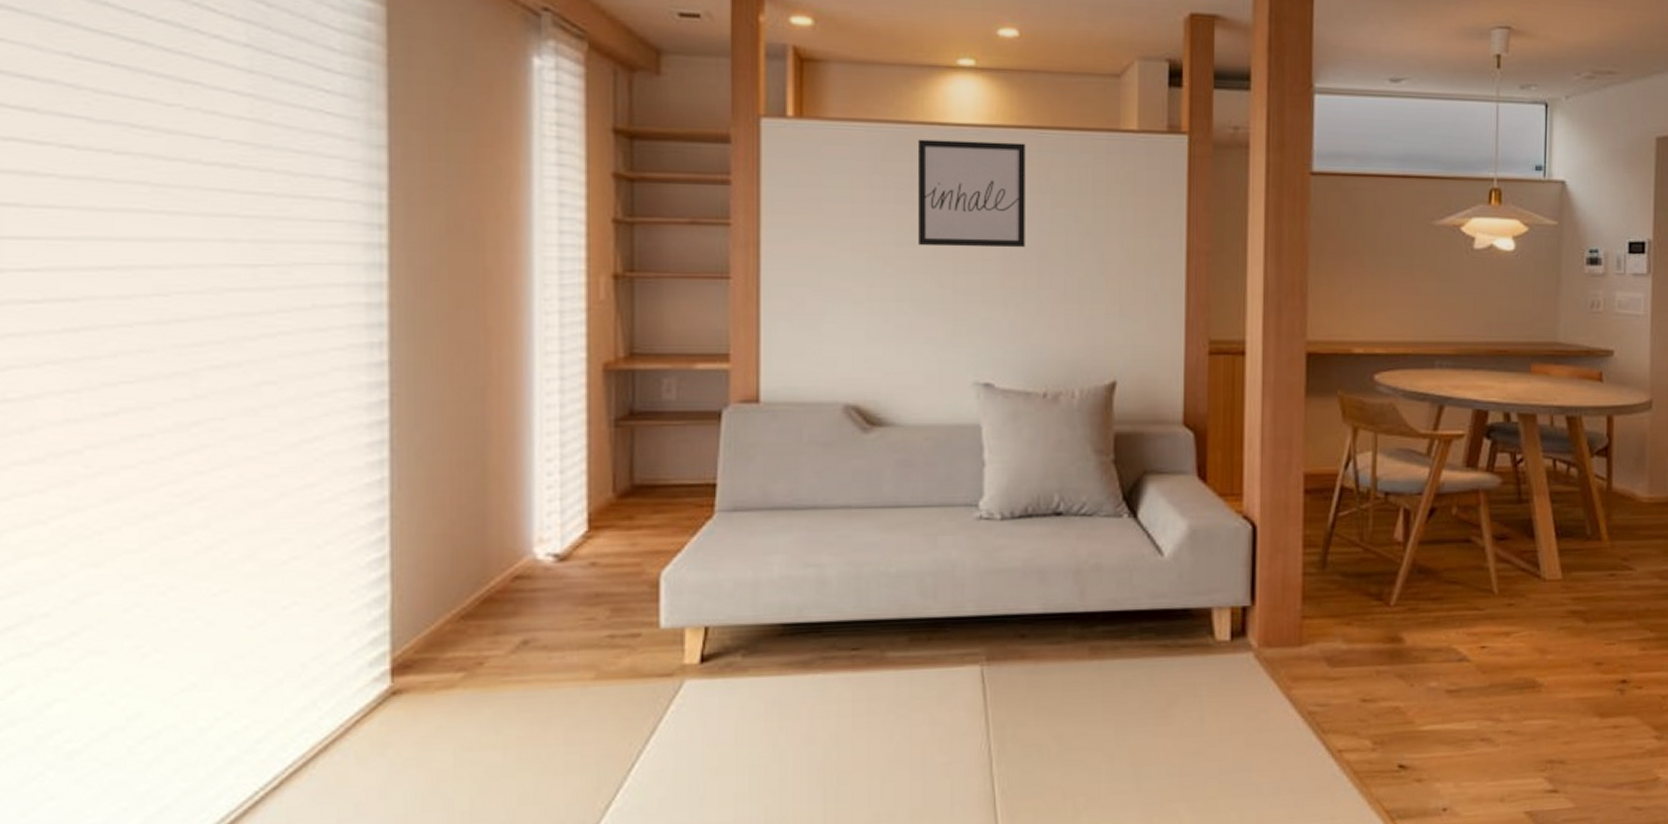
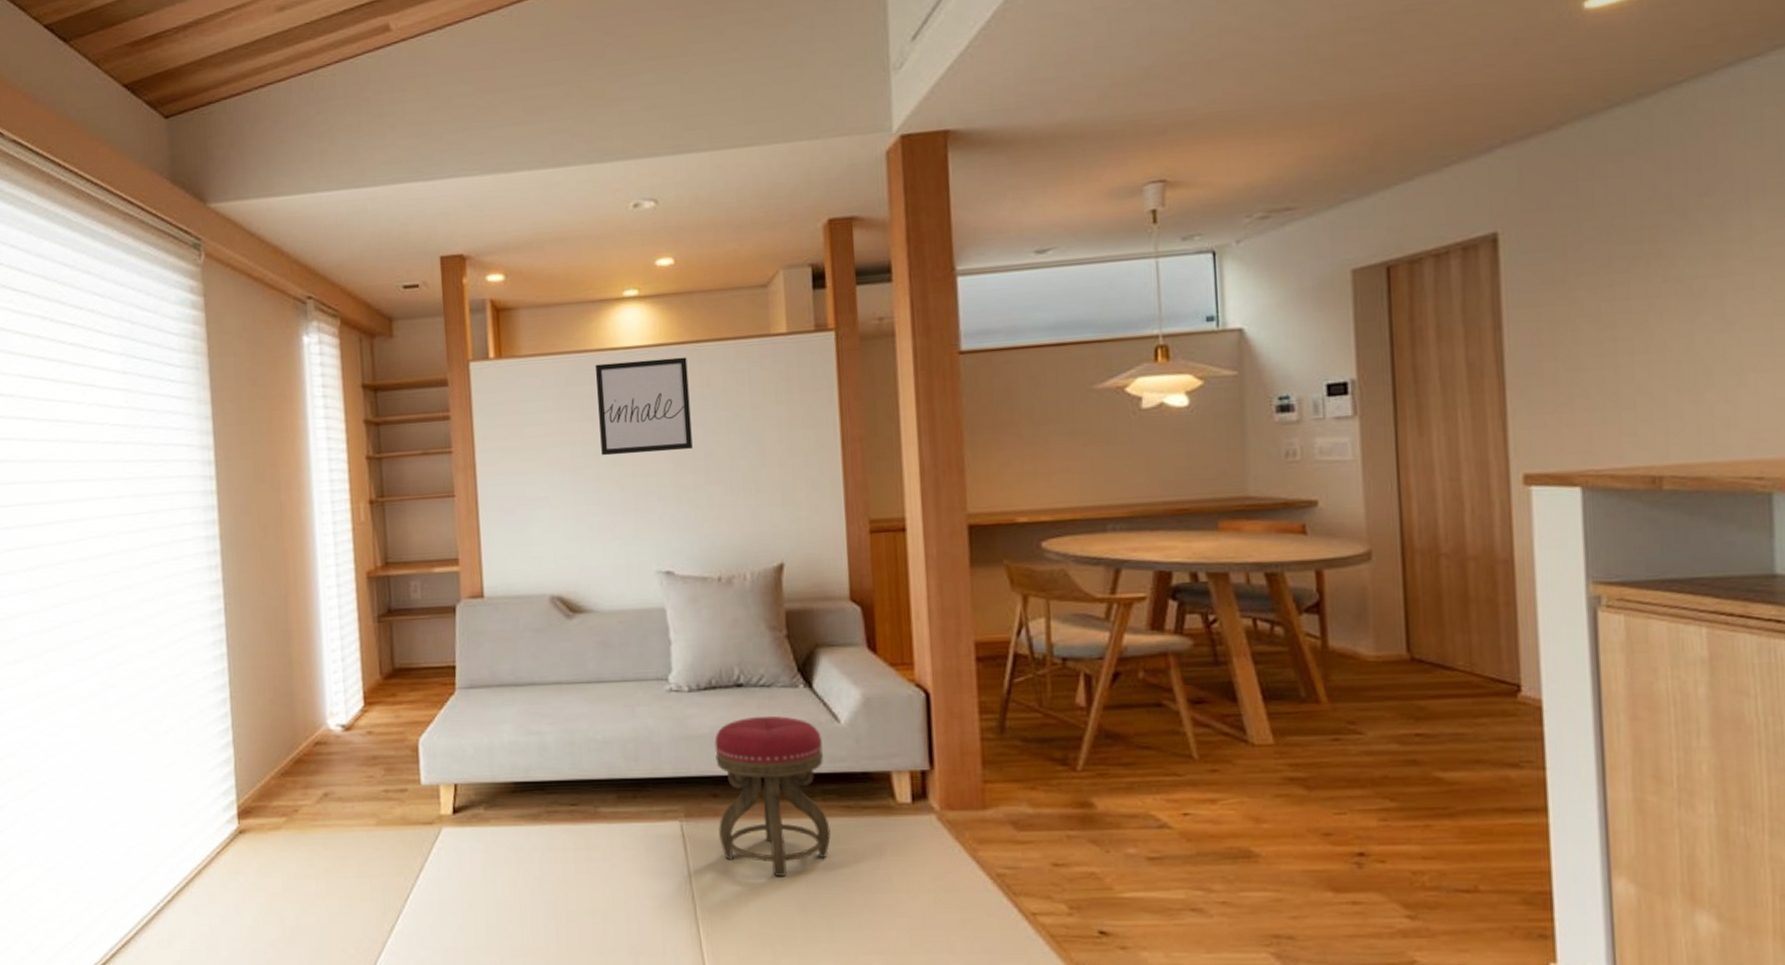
stool: none [1024,548,1145,723] -> present [714,716,831,876]

